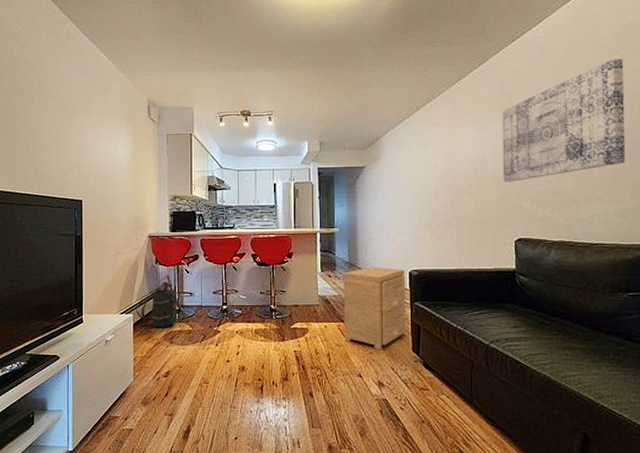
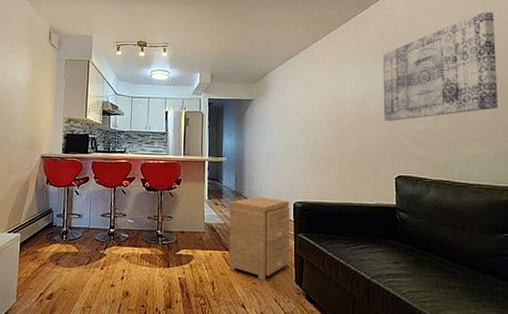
backpack: present [136,274,187,328] -> none [24,194,74,249]

